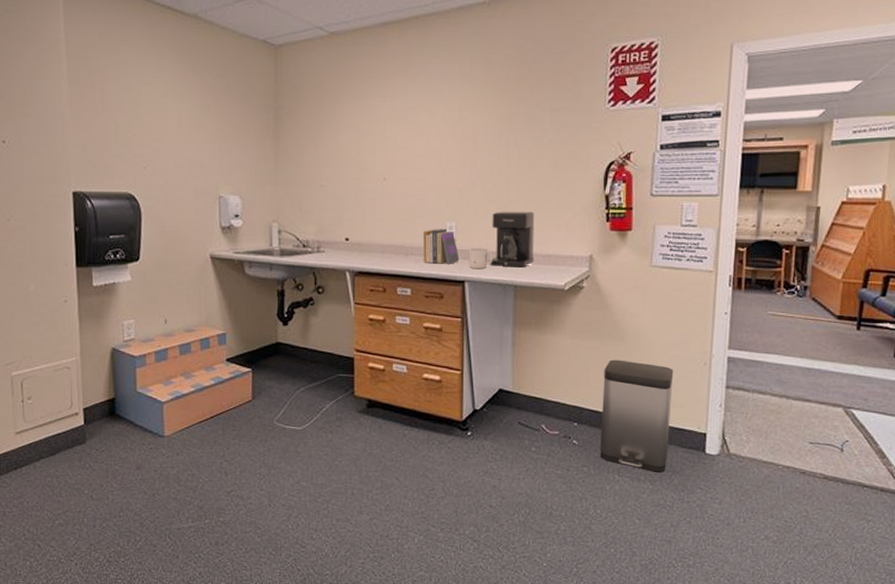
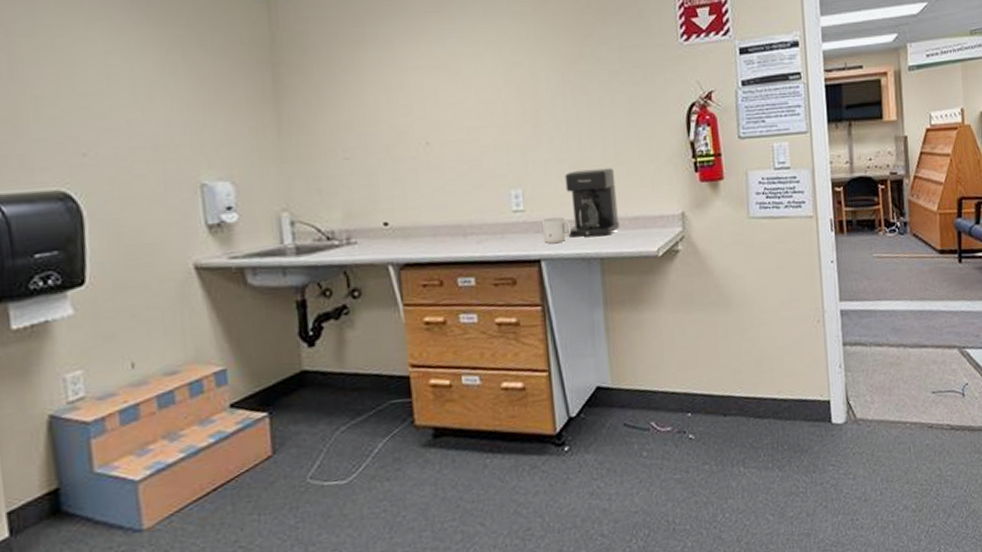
books: present [422,228,459,264] -> none [482,197,532,244]
pedal bin: present [600,359,674,472] -> none [713,330,794,456]

